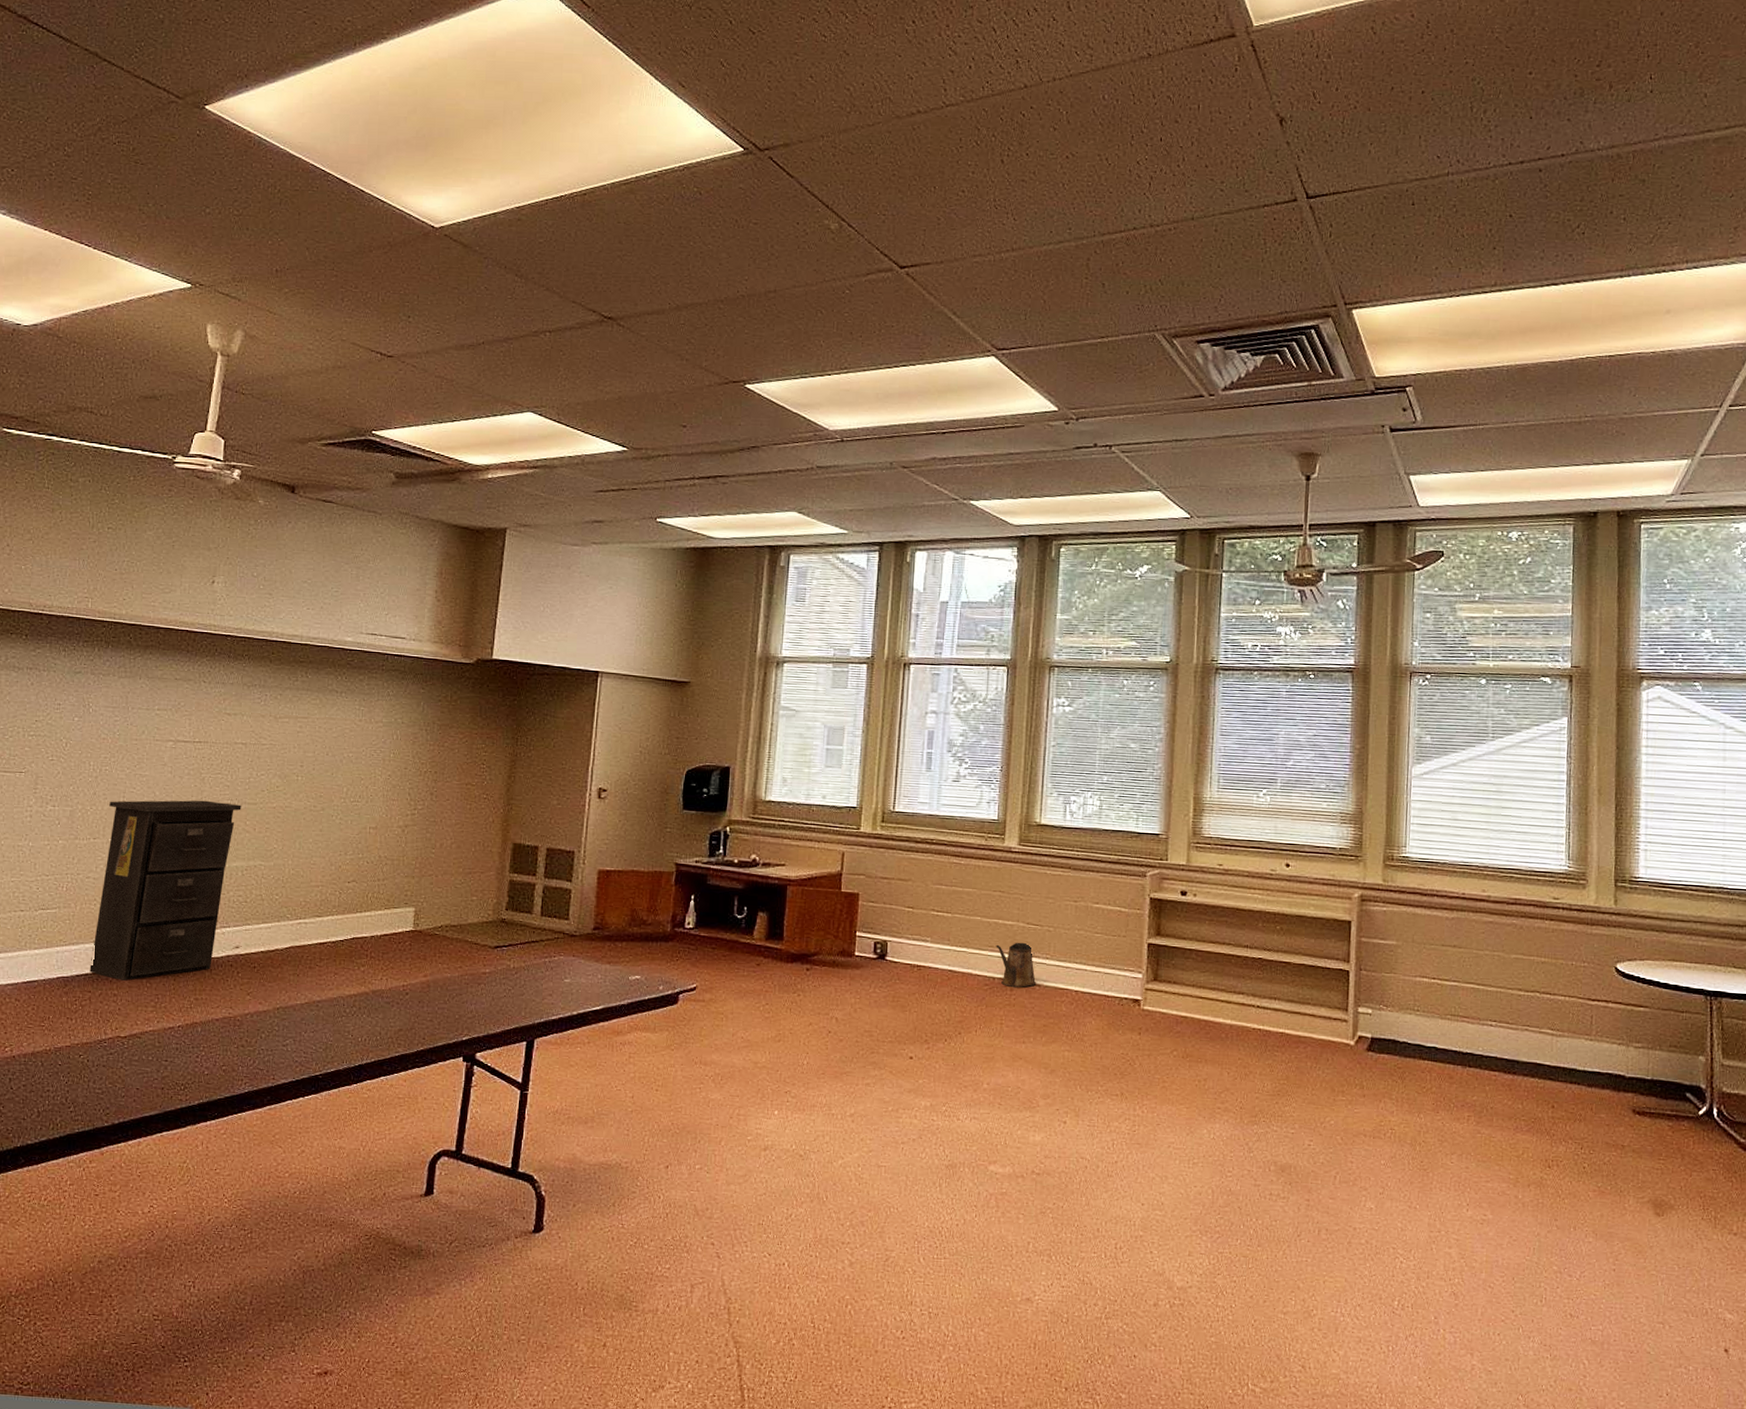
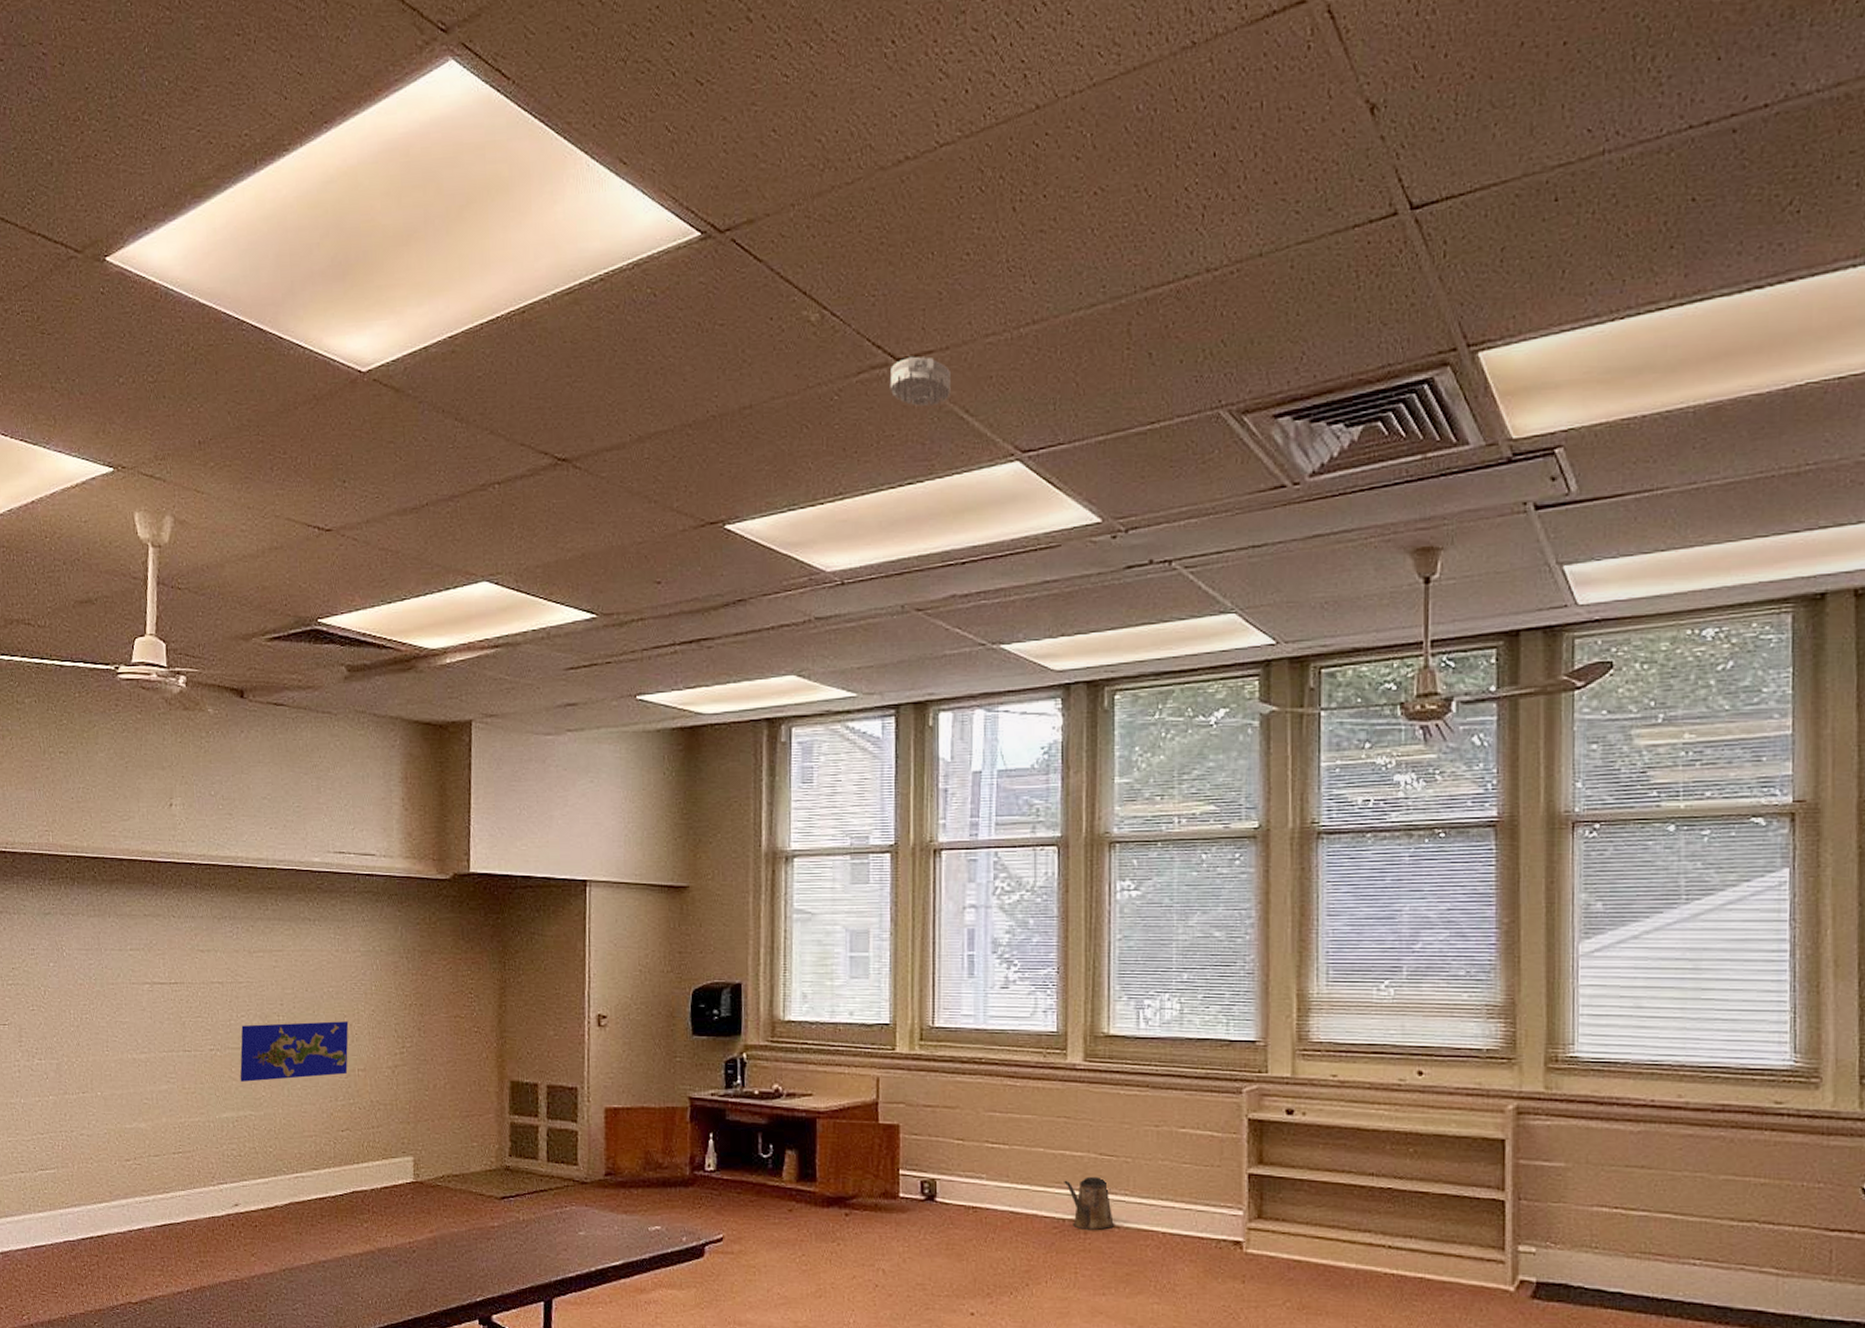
filing cabinet: present [89,800,242,981] -> none [94,1046,225,1243]
world map: none [253,782,365,835] -> present [240,1021,349,1082]
smoke detector: none [892,265,943,306] -> present [889,356,951,406]

